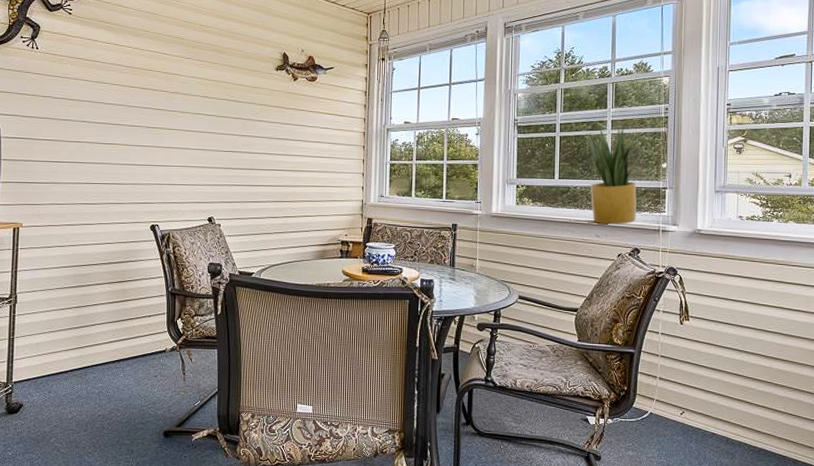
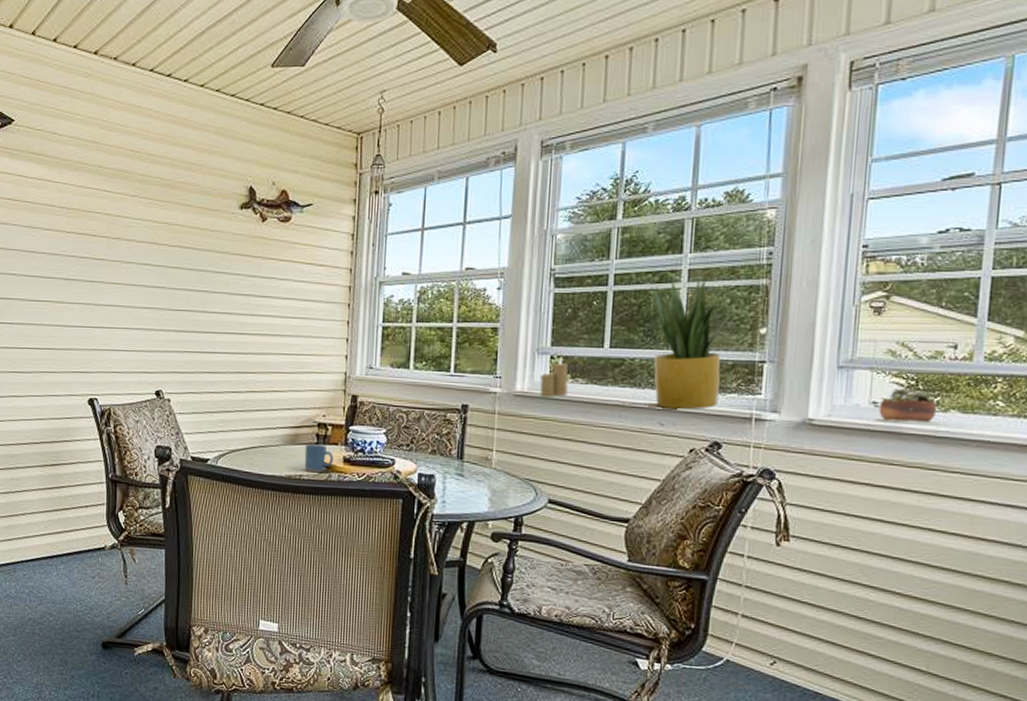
mug: none [331,257,355,281] -> present [304,443,334,473]
candle: none [509,187,530,218] -> present [539,358,568,399]
succulent plant: none [741,205,788,233] -> present [874,387,948,426]

